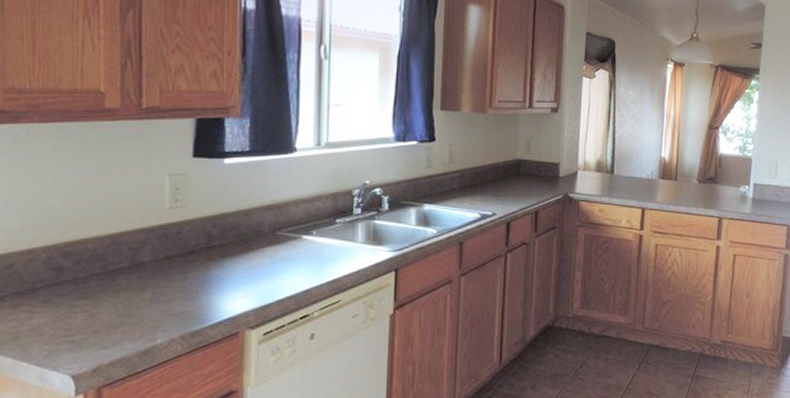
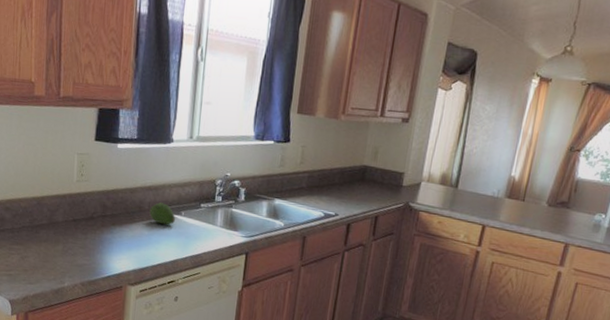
fruit: none [271,223,305,249] -> present [149,202,175,225]

